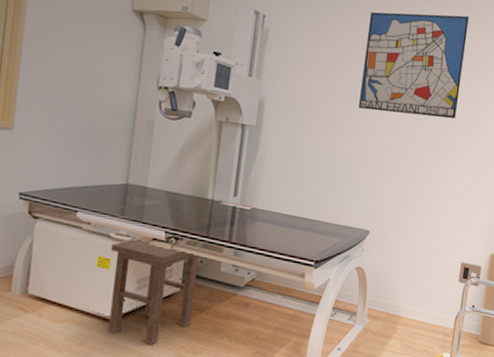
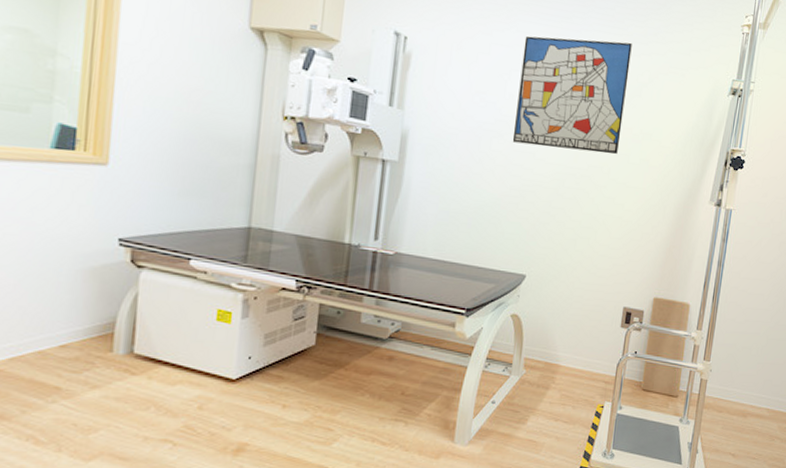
stool: present [108,237,199,345] -> none [232,287,335,405]

